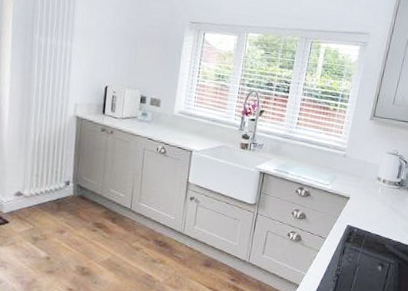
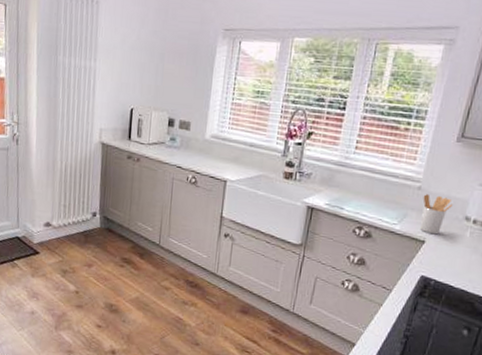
utensil holder: none [346,160,369,192] -> present [420,194,454,235]

